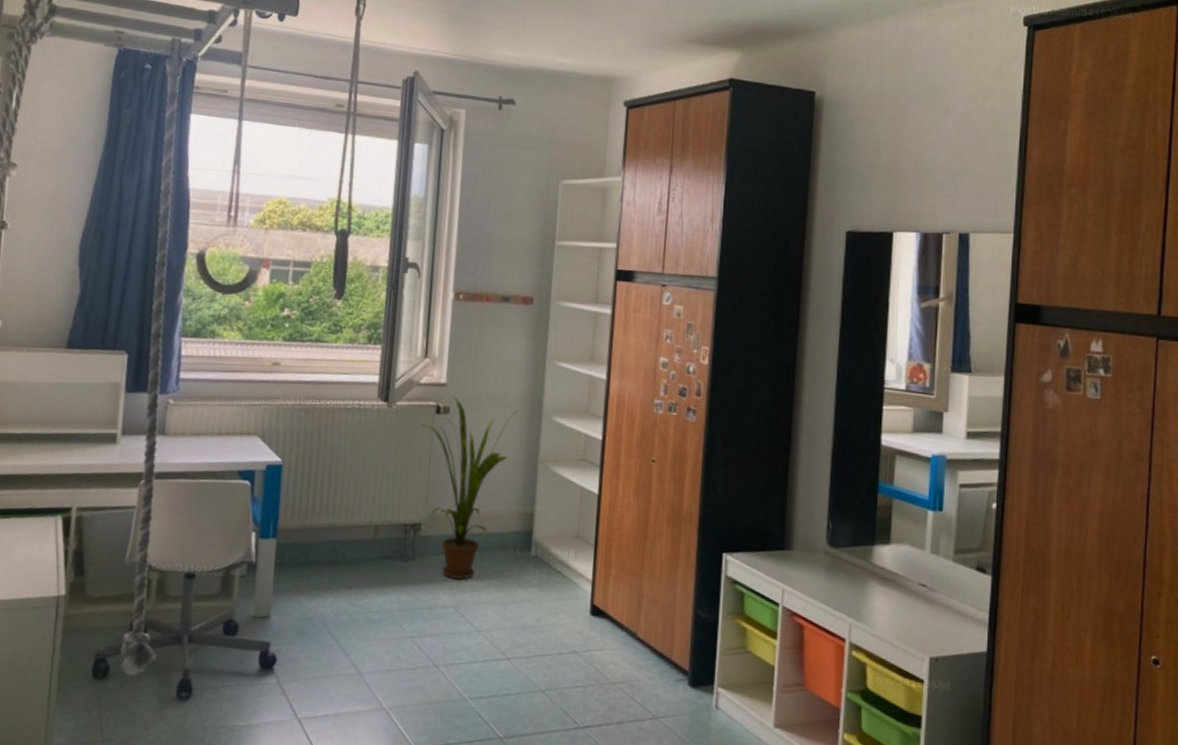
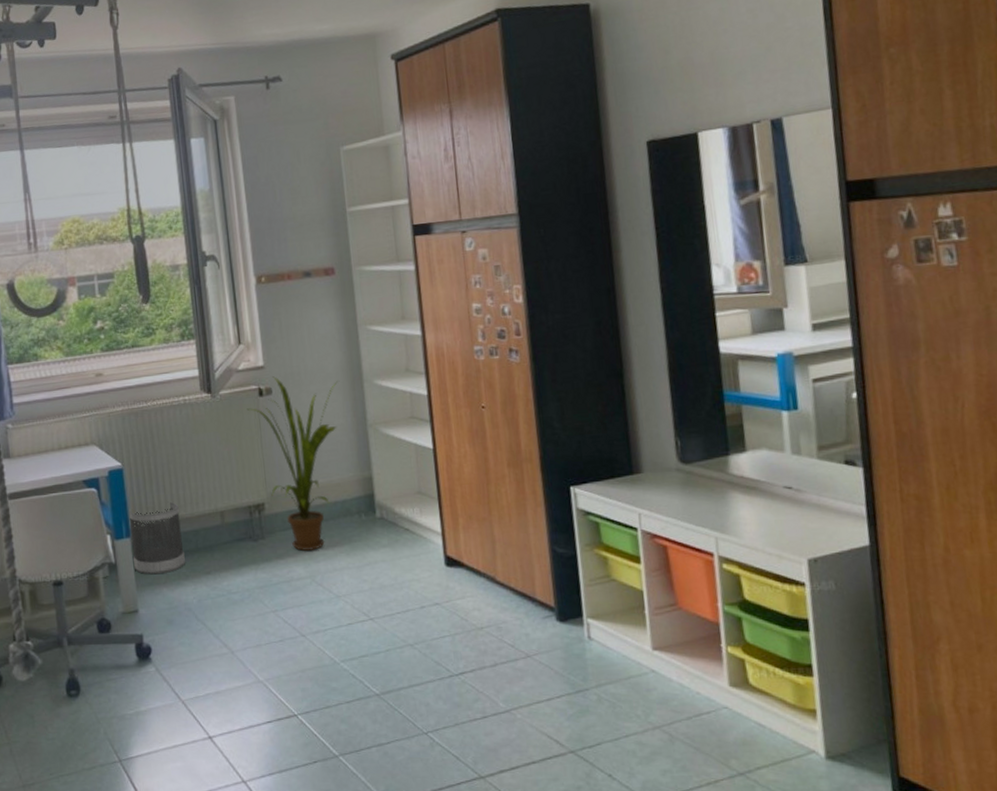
wastebasket: none [274,507,334,582] -> present [129,501,185,575]

